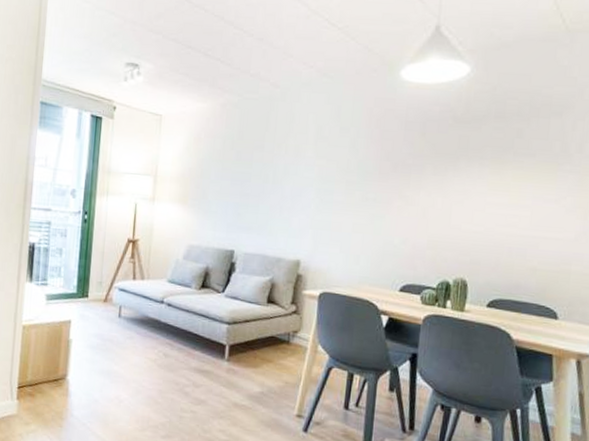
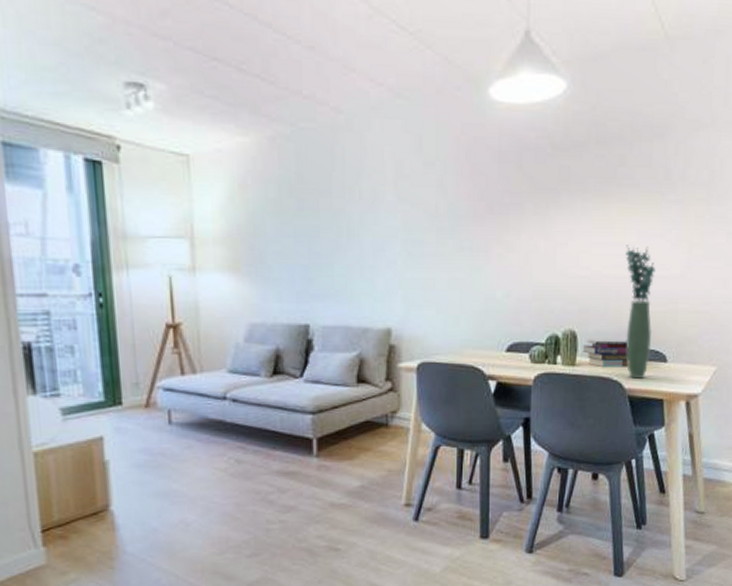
books: none [472,288,518,319] -> present [582,339,629,368]
vase: none [515,207,549,332] -> present [625,245,656,379]

